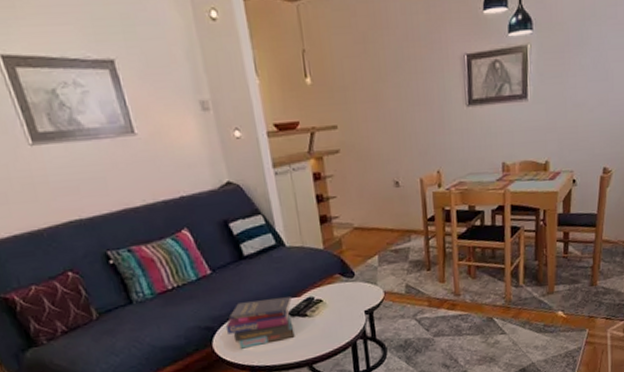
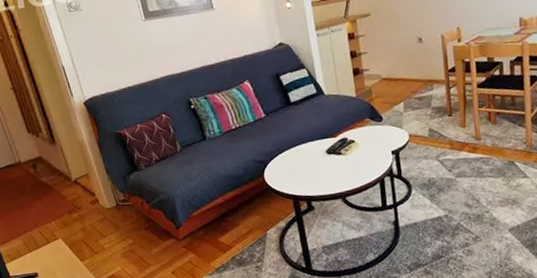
books: present [225,297,295,349] -> none [274,137,331,180]

